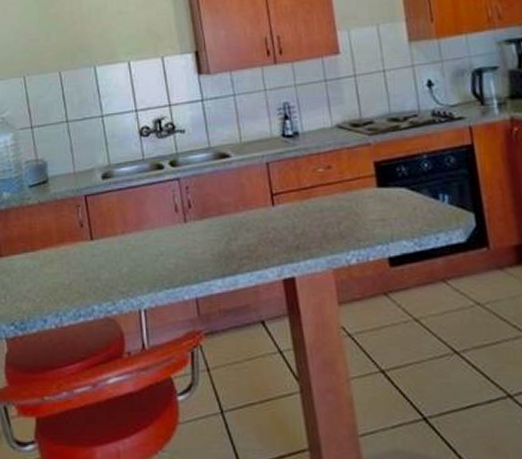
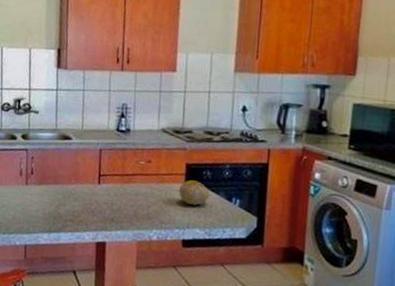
fruit: none [372,181,410,212] -> present [179,180,210,206]

